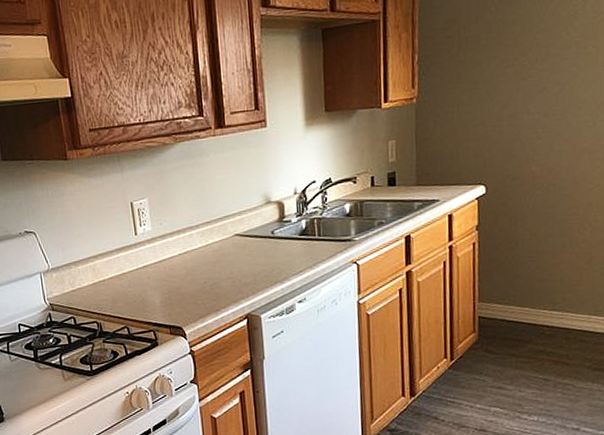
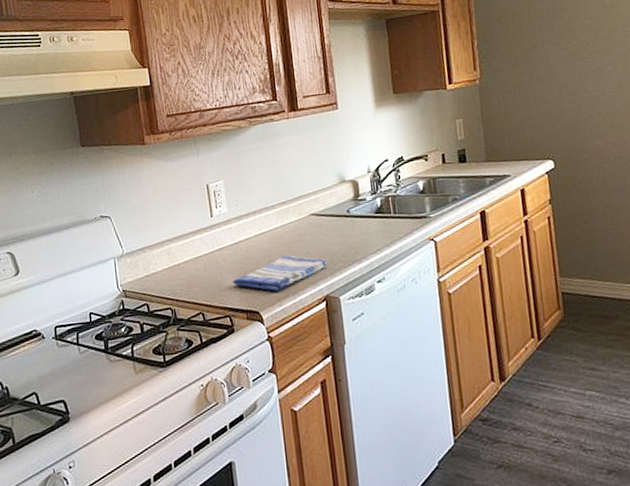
dish towel: none [157,274,250,308] -> present [233,255,327,291]

